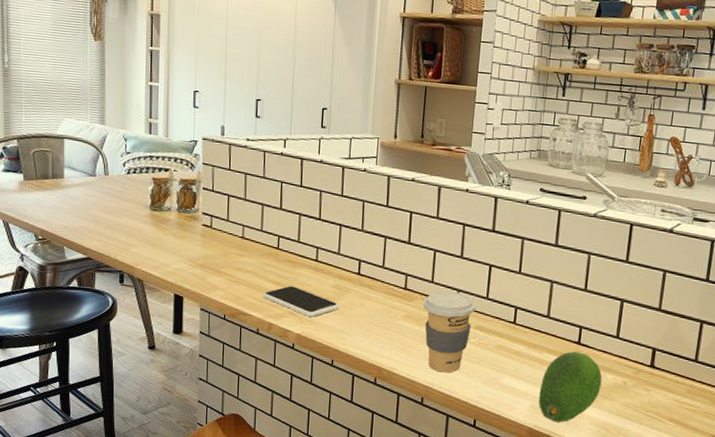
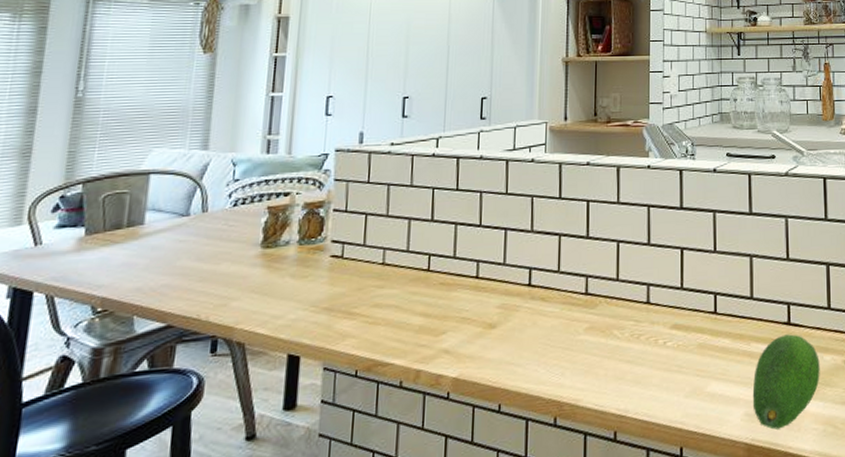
smartphone: present [263,286,339,317] -> none [409,315,507,352]
coffee cup: present [423,291,476,373] -> none [608,286,670,393]

